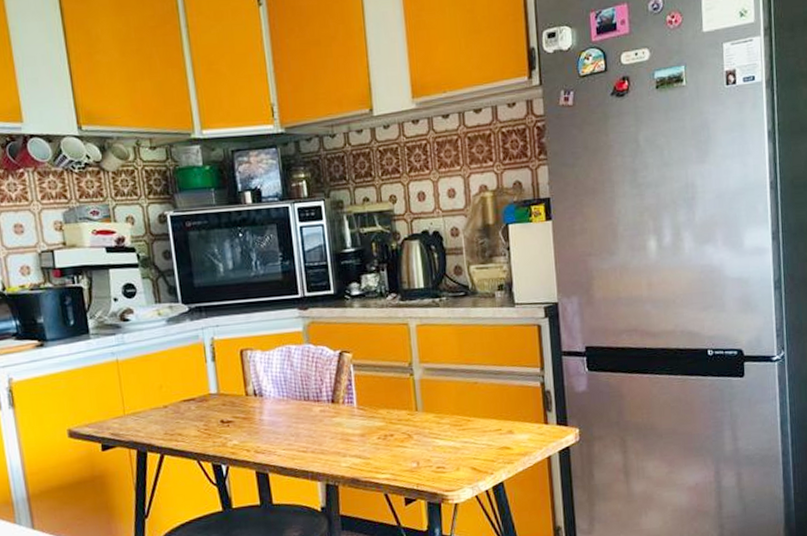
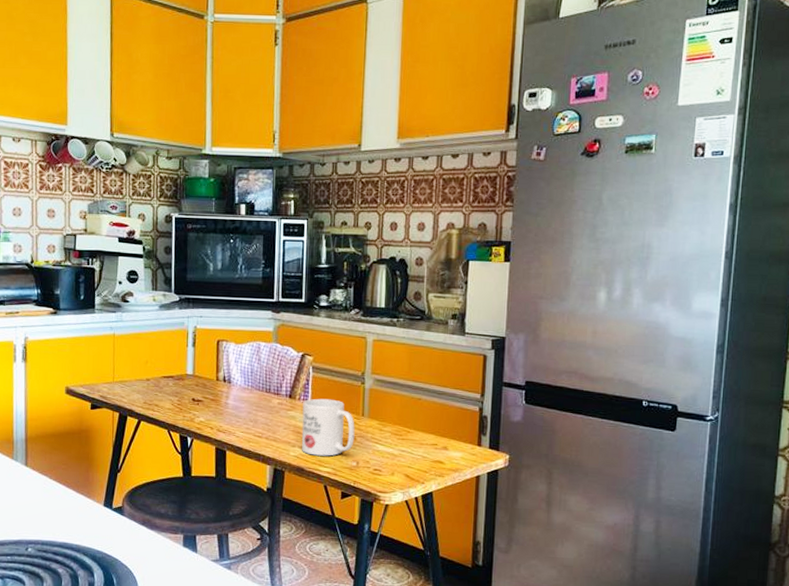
mug: none [348,397,411,463] -> present [301,398,355,456]

